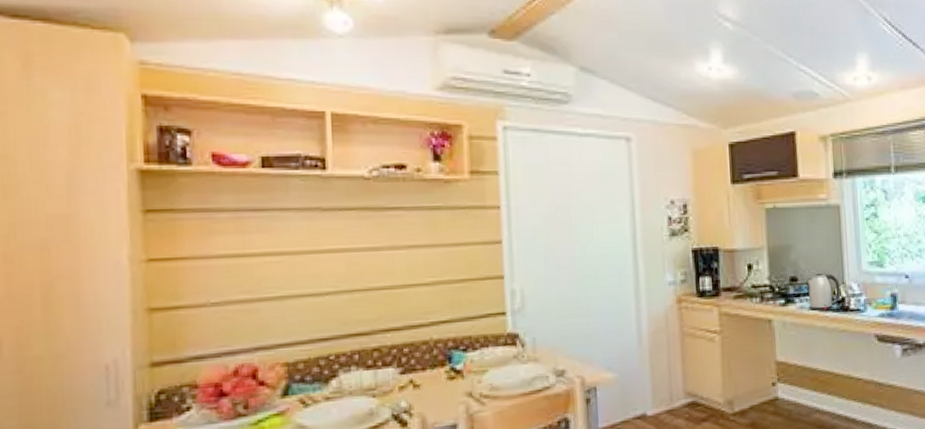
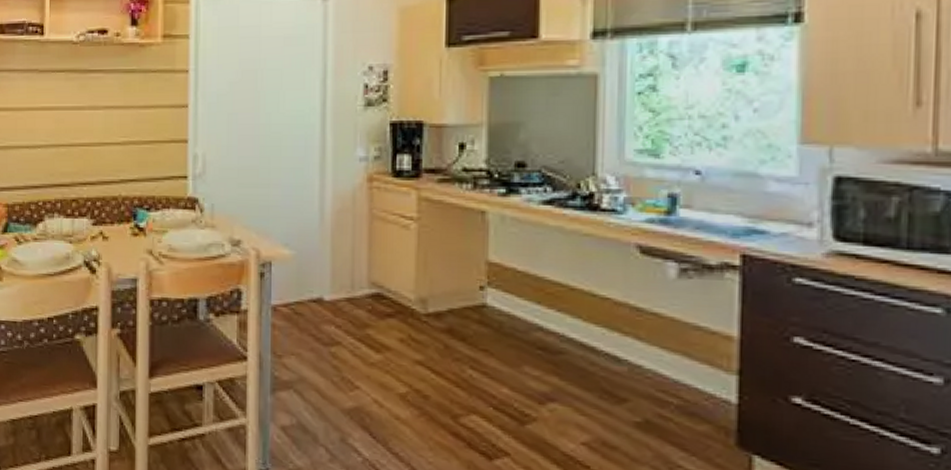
kettle: present [808,273,840,312] -> none [540,159,588,207]

